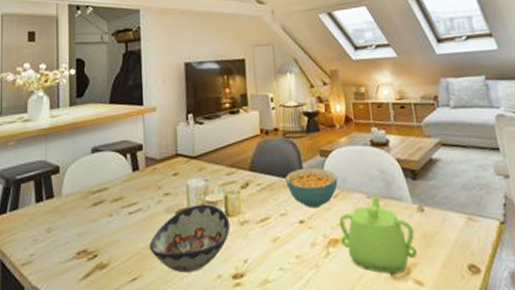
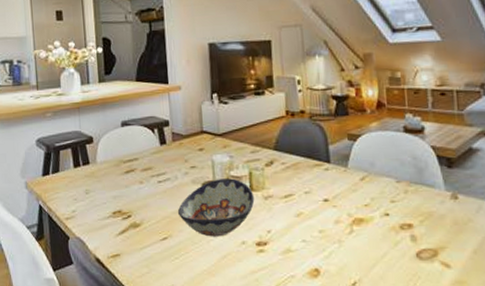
cereal bowl: present [285,168,338,209] -> none [311,151,366,189]
teapot: present [338,193,417,274] -> none [364,178,447,255]

